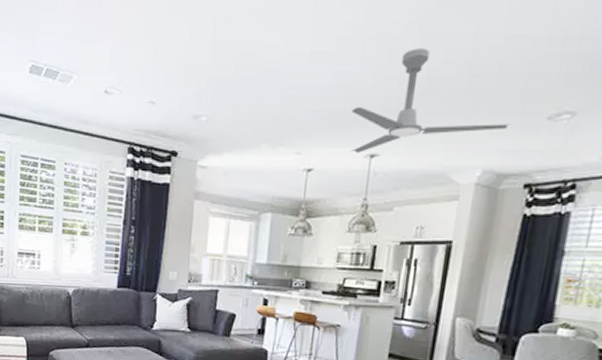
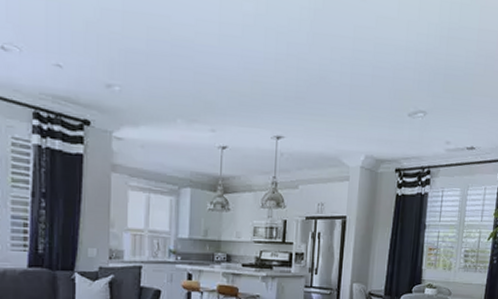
ceiling fan: present [351,48,510,153] -> none [259,43,383,134]

